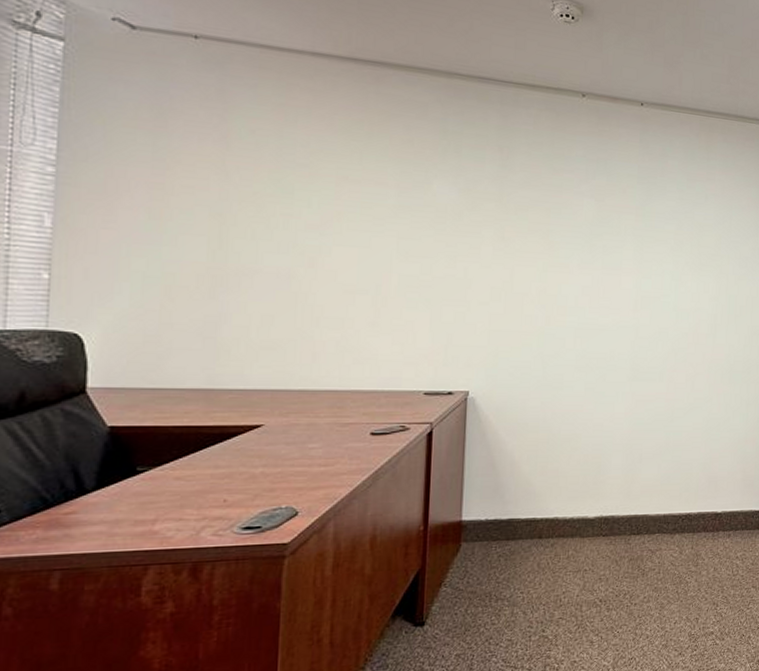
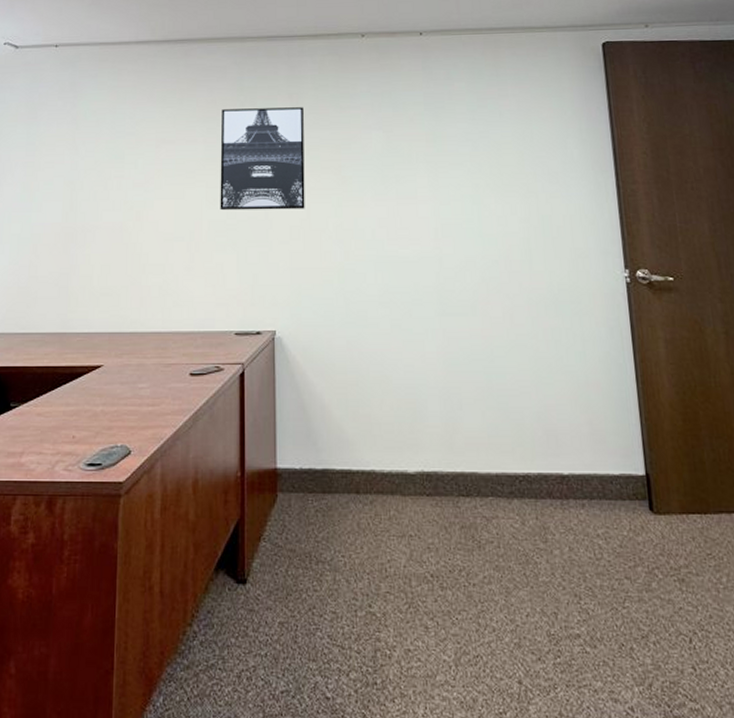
wall art: none [413,152,514,271] -> present [220,107,305,211]

